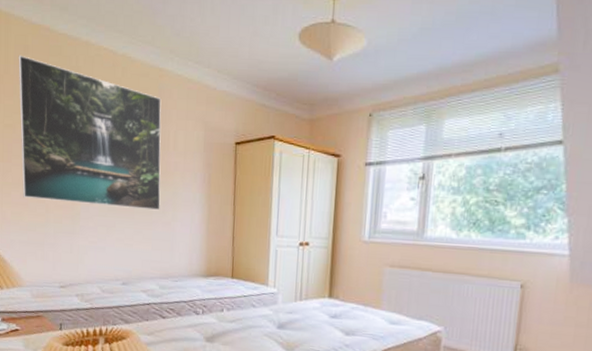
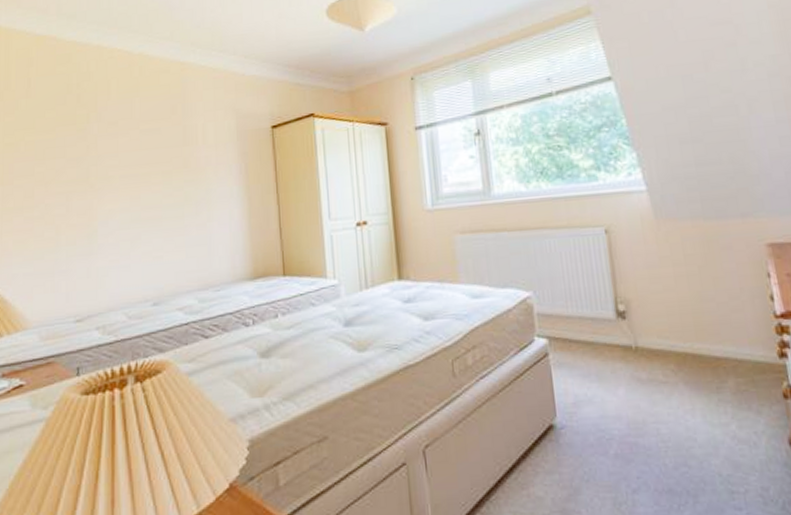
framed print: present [18,55,162,211] -> none [20,68,193,222]

